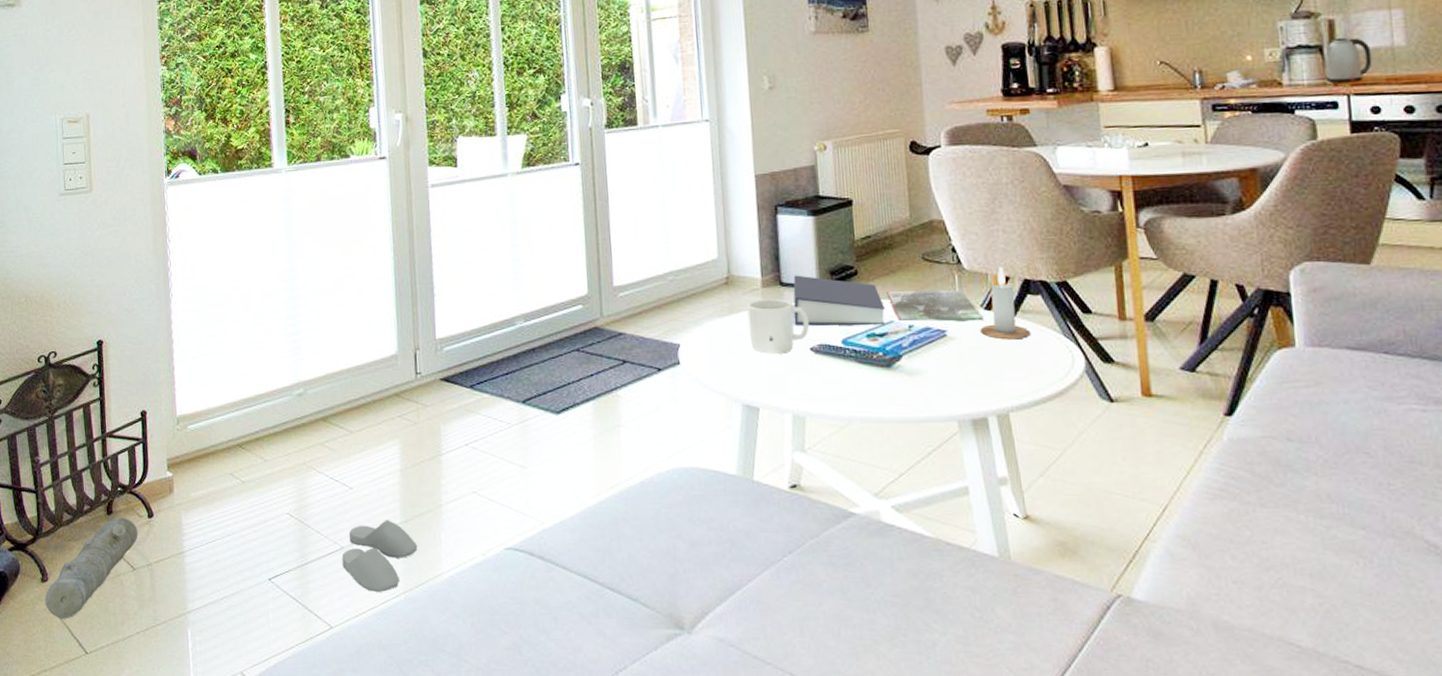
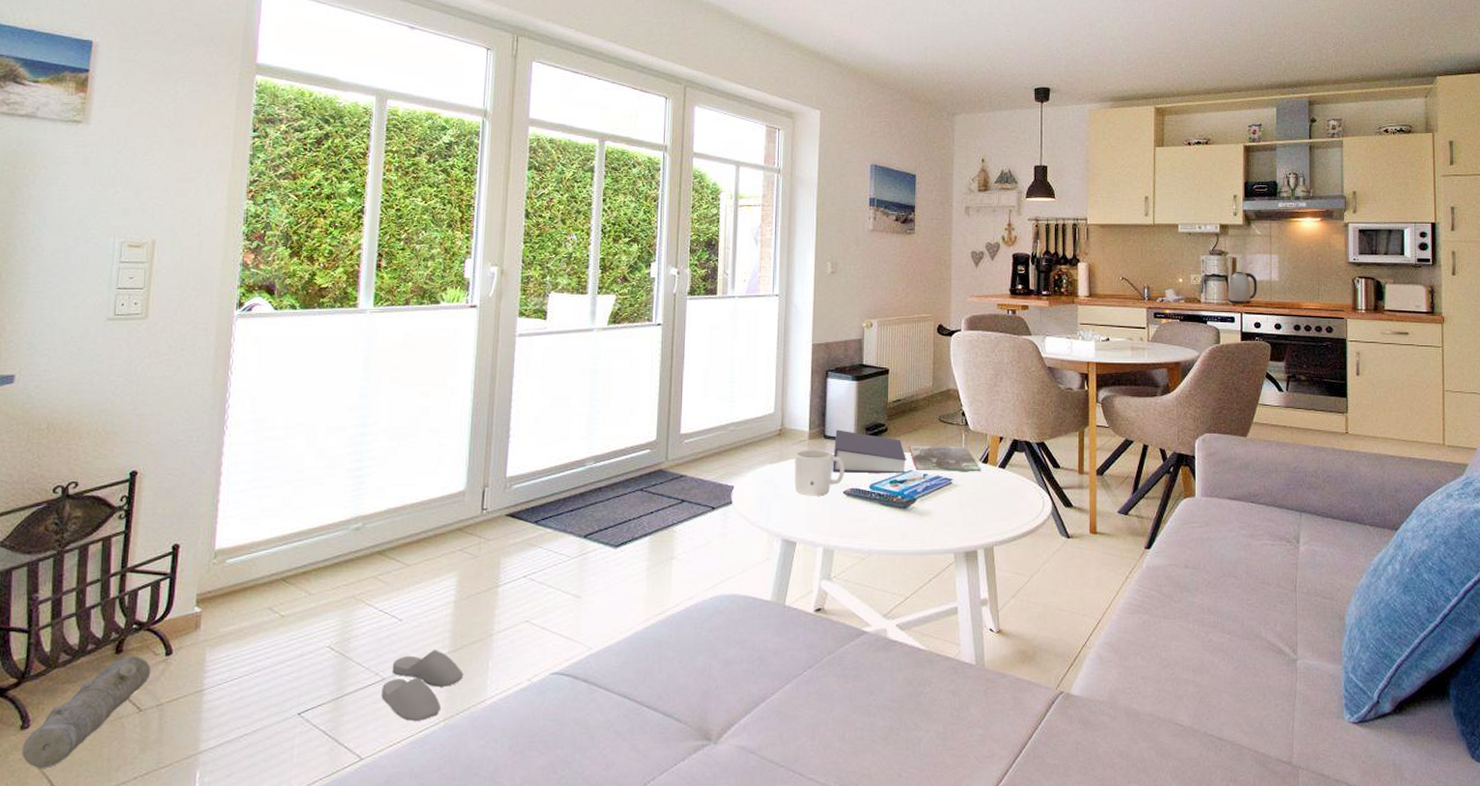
candle: present [980,266,1031,340] -> none [978,428,1015,488]

